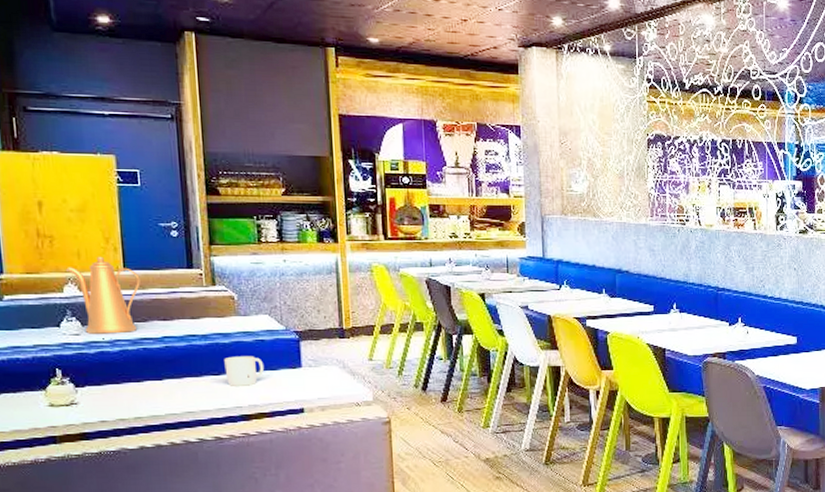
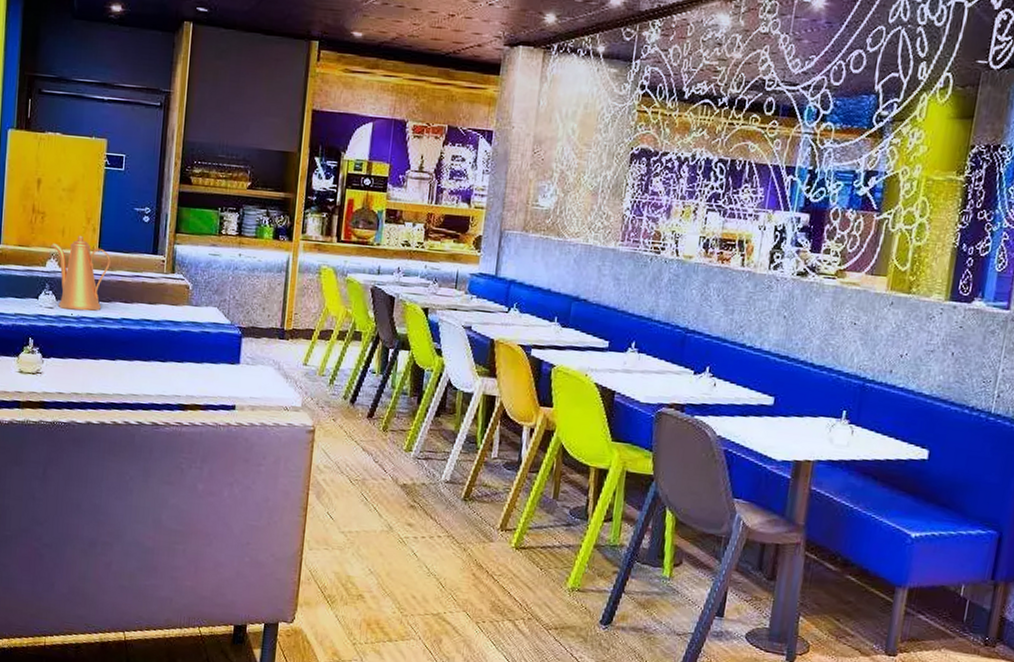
mug: present [224,356,265,388] -> none [170,345,206,377]

